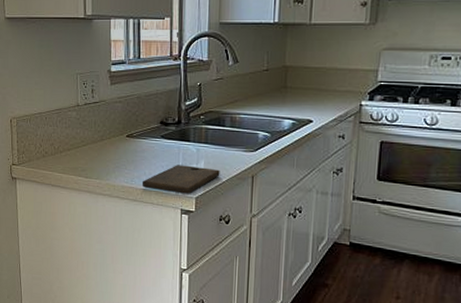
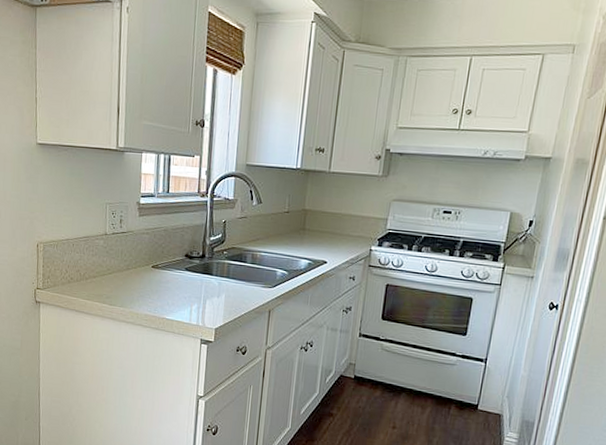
cutting board: present [141,165,220,194] -> none [164,296,240,325]

